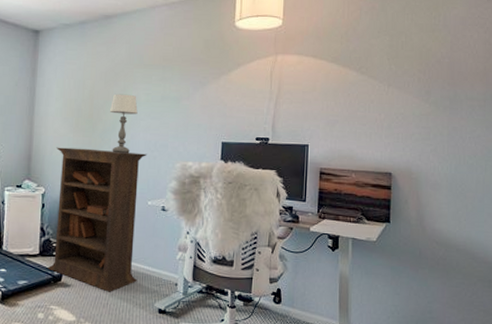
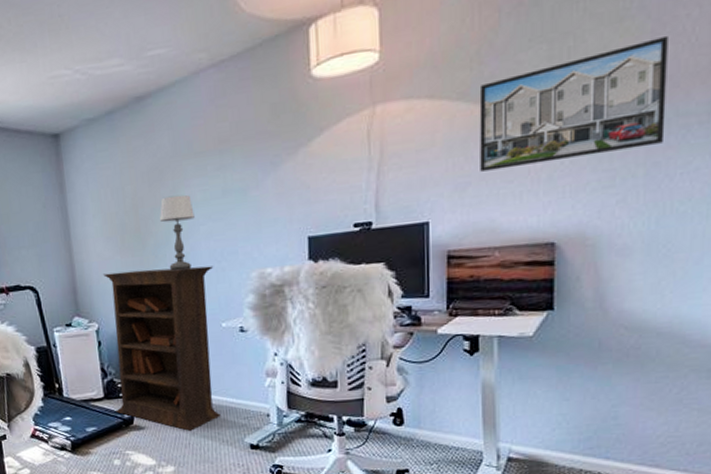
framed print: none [345,47,460,116] -> present [479,37,668,172]

